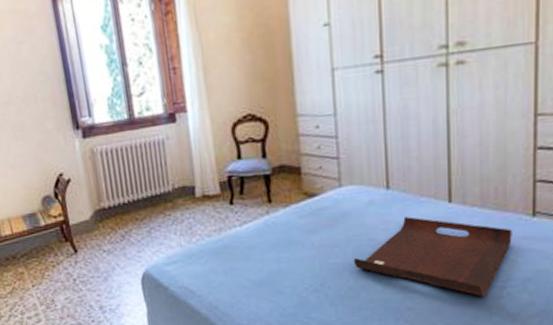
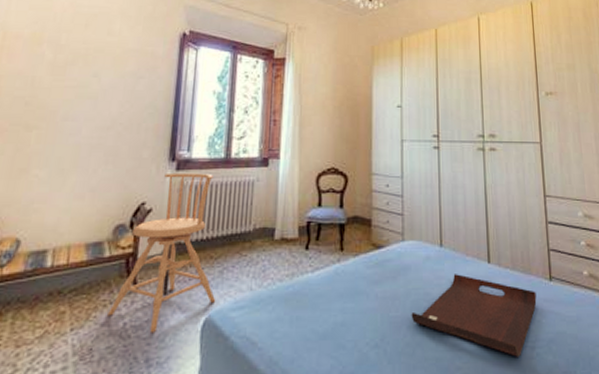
chair: none [58,137,150,287] -> present [108,172,216,333]

